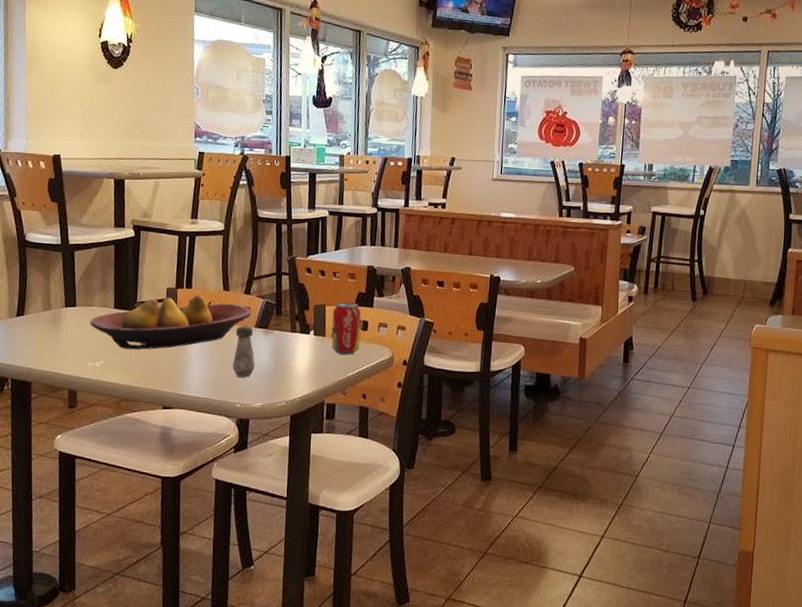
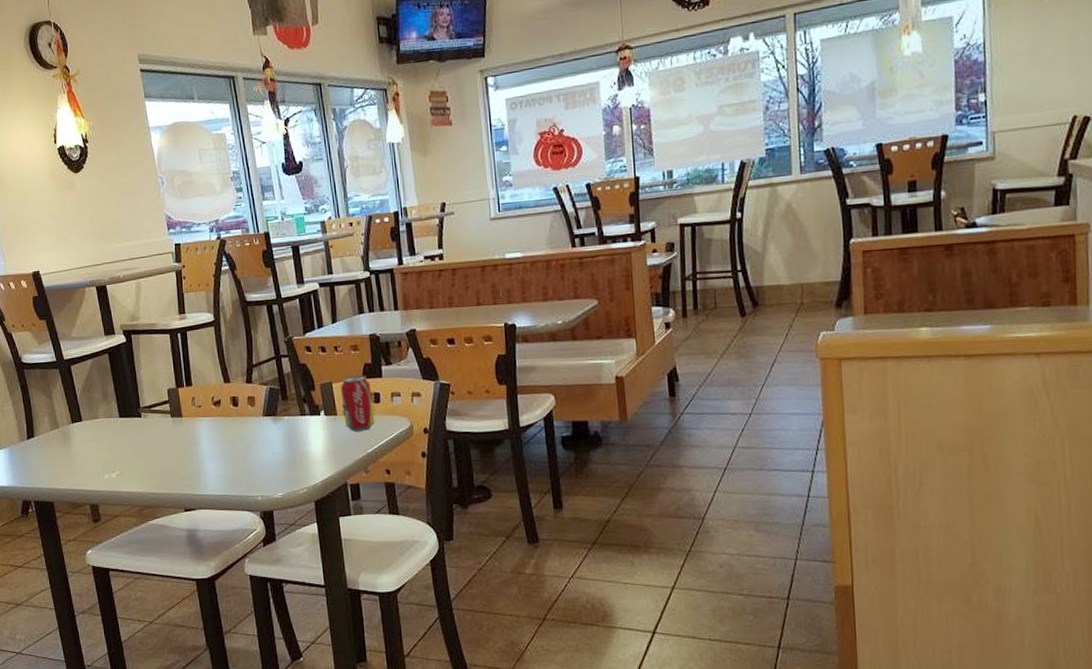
fruit bowl: present [90,295,251,350] -> none [98,391,256,457]
salt shaker: present [232,325,256,378] -> none [244,416,270,469]

